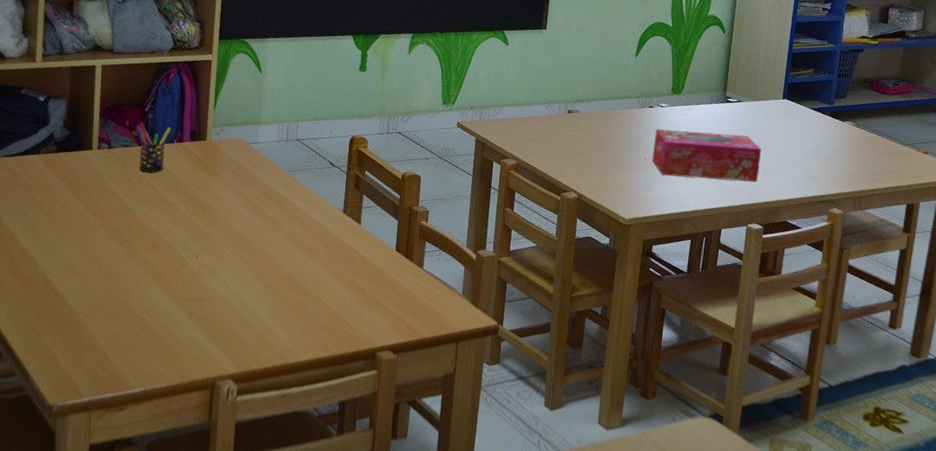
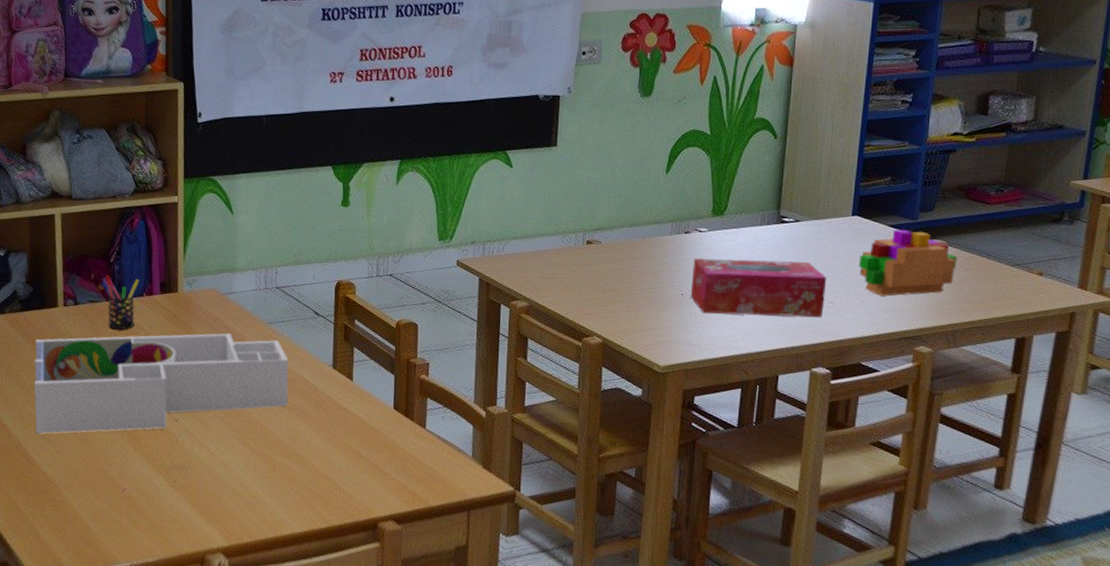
desk organizer: none [62,178,304,267] -> present [34,333,289,434]
hot dog: none [787,111,864,167] -> present [859,229,958,297]

